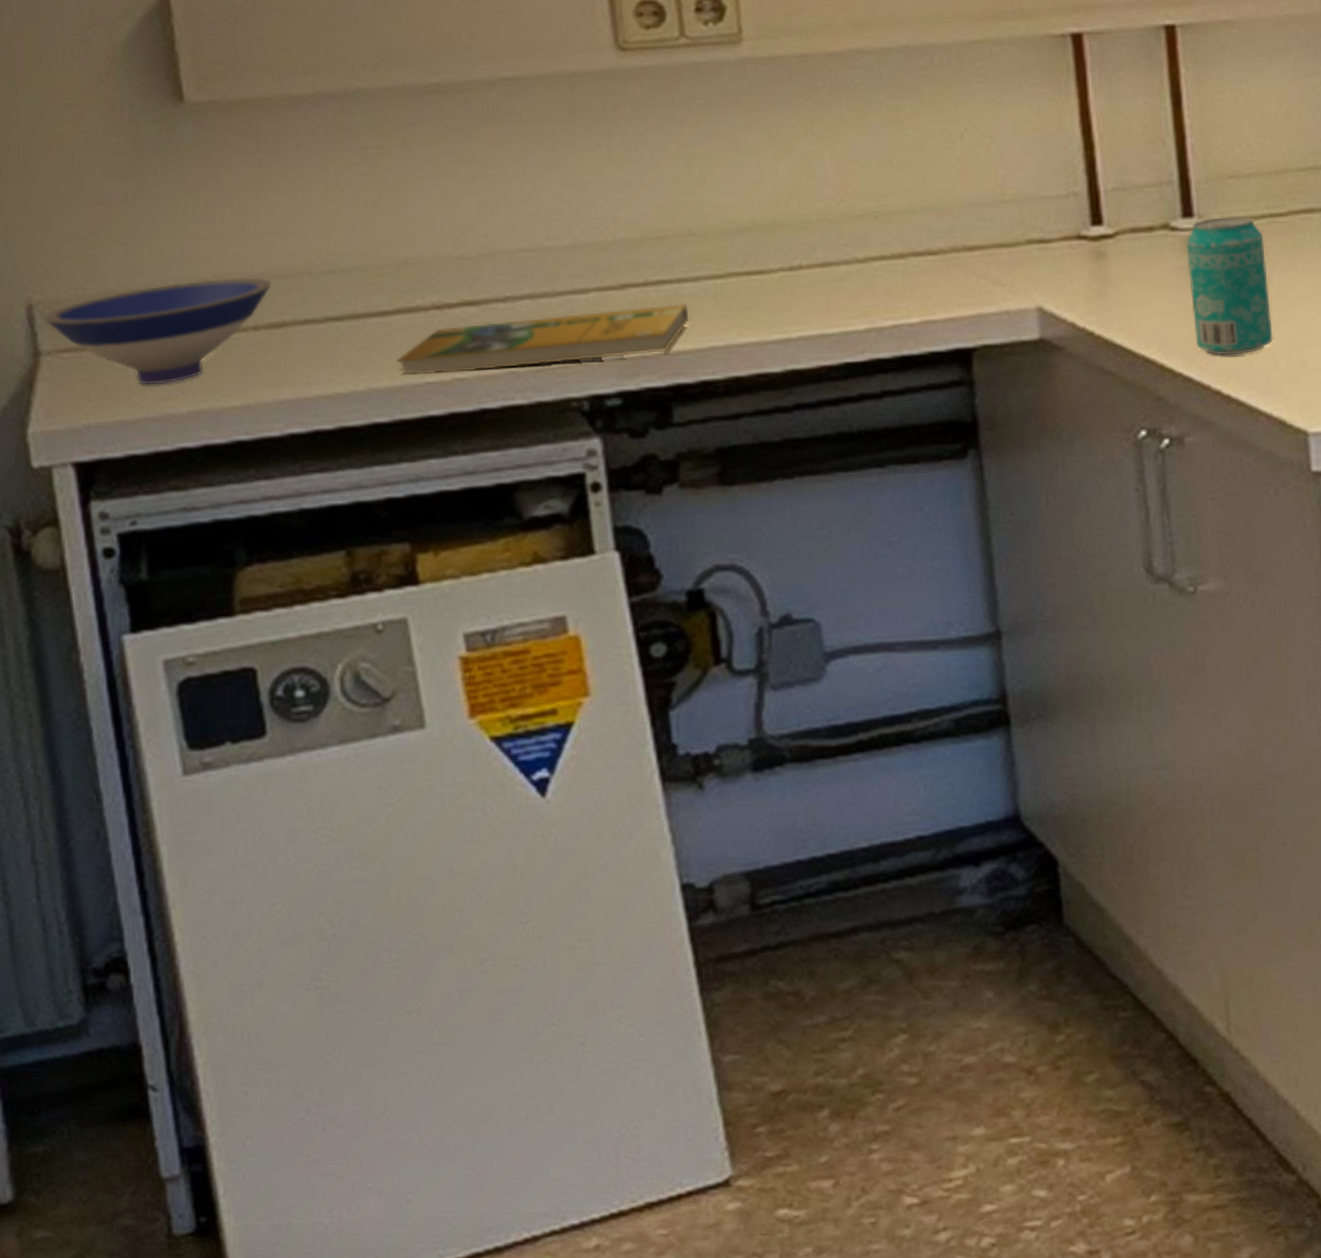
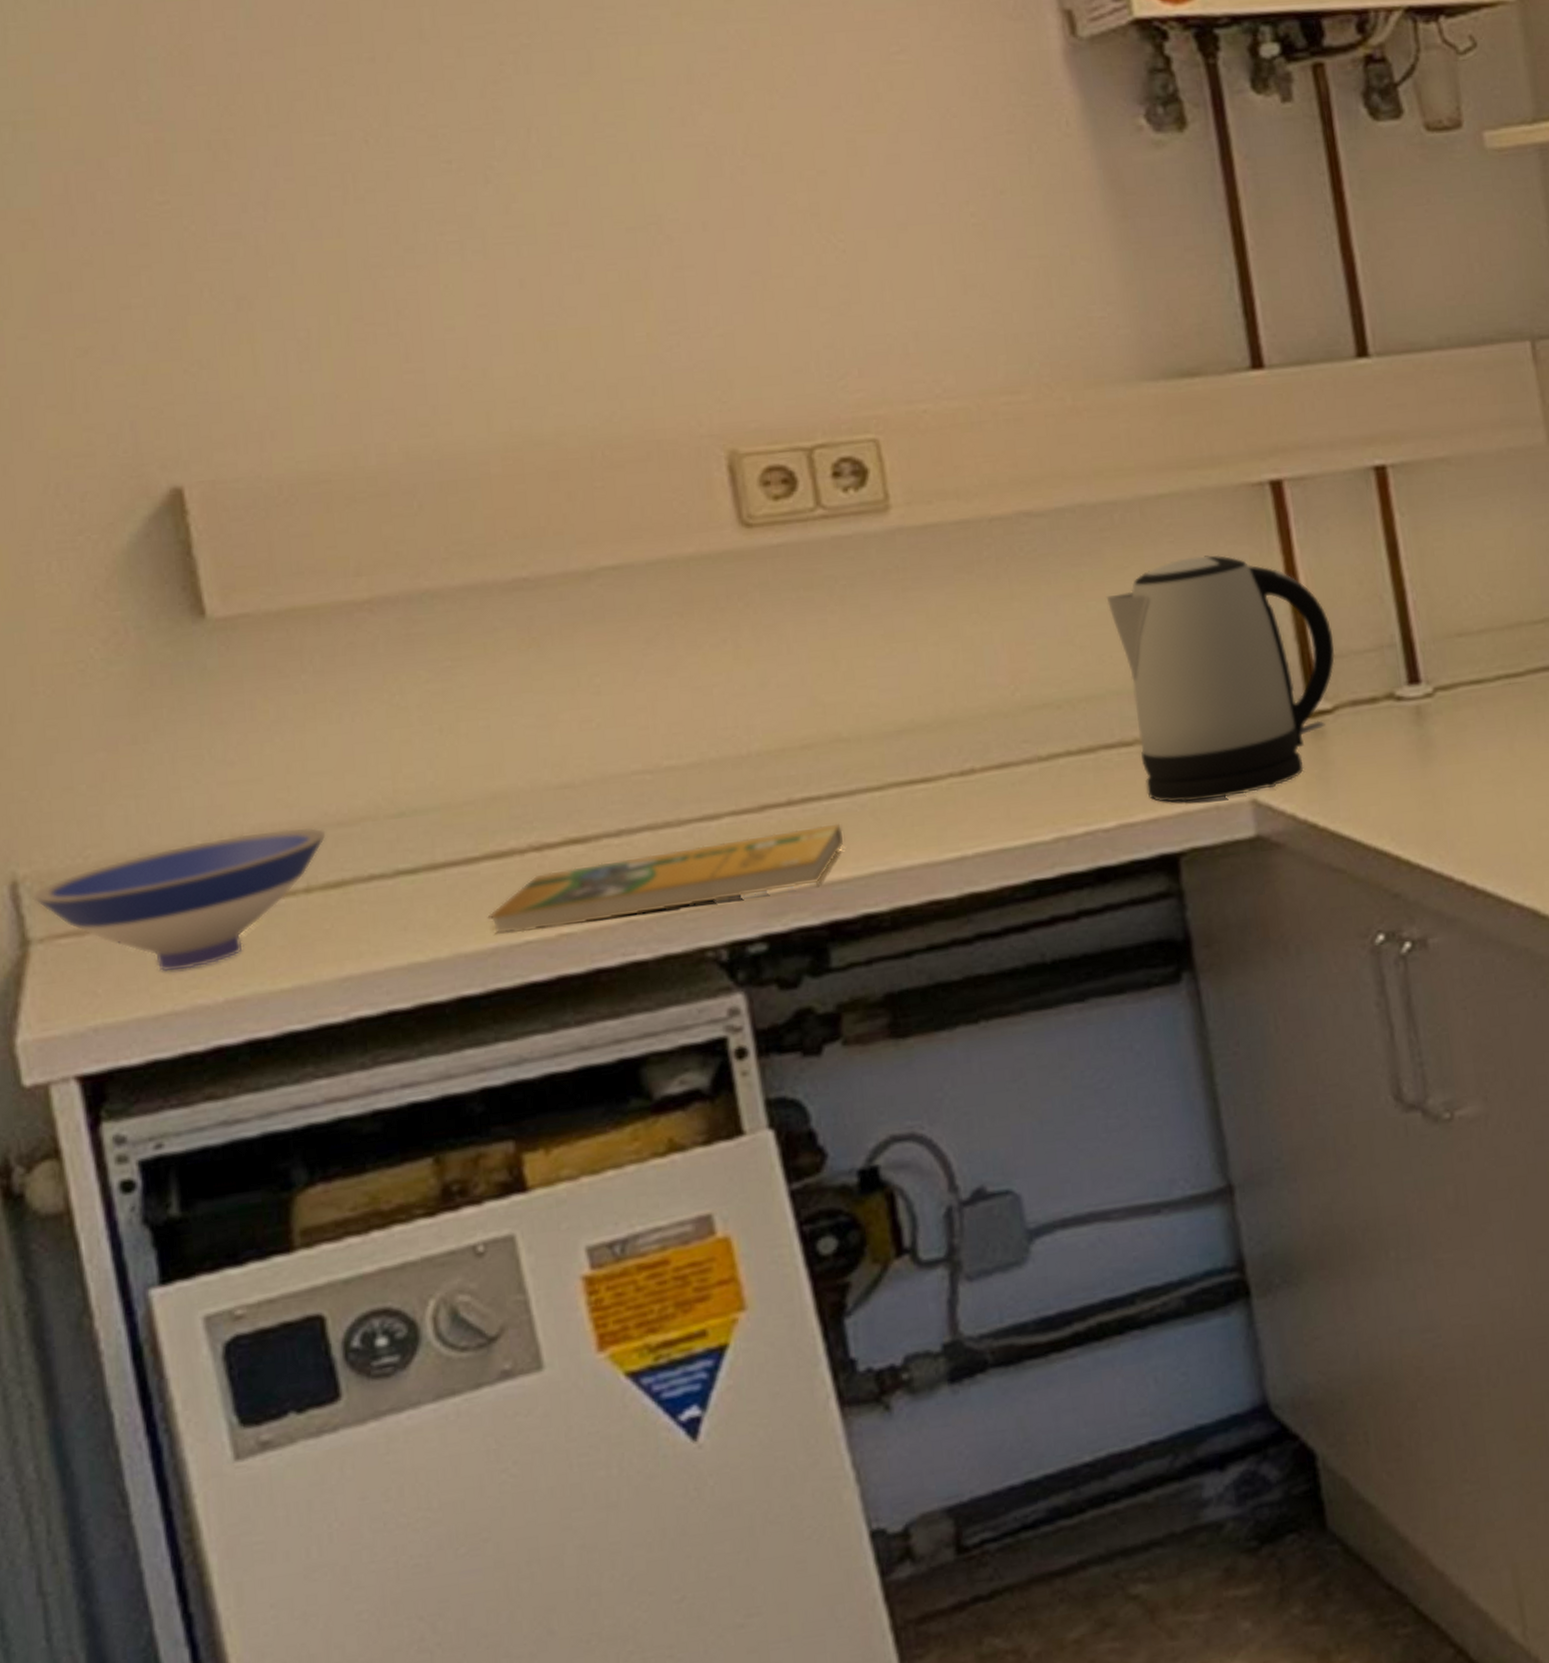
kettle: none [922,95,1119,306] -> present [1106,555,1335,802]
beverage can: present [1186,216,1273,356] -> none [1414,679,1519,841]

